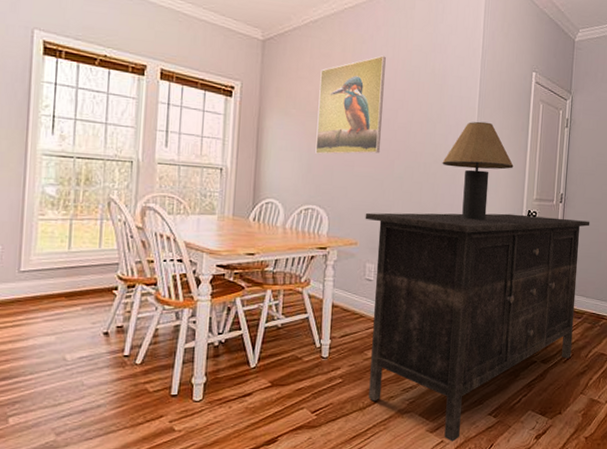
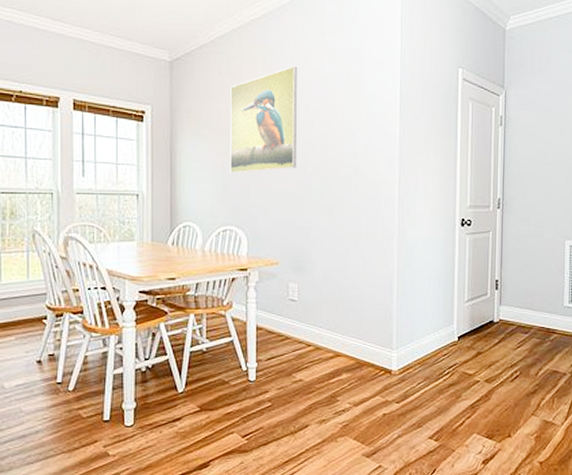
sideboard: present [365,212,590,442] -> none [285,223,534,467]
table lamp: present [442,121,514,221] -> none [363,126,443,232]

